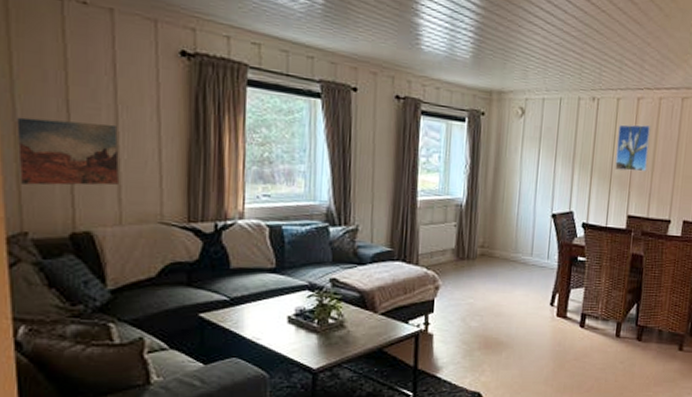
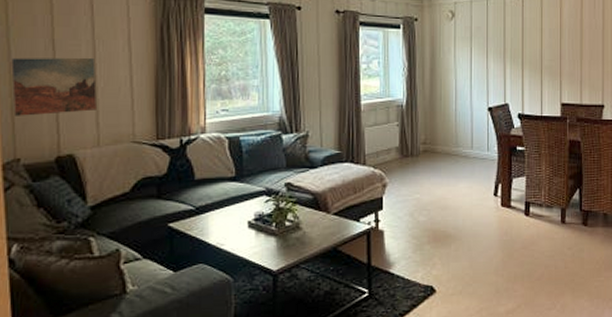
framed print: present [615,124,651,172] -> none [545,17,576,61]

